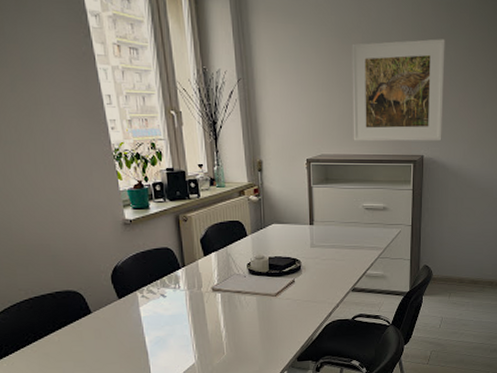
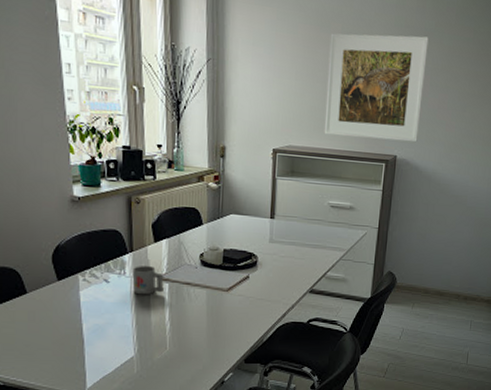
mug: none [186,278,217,306] -> present [132,265,164,295]

